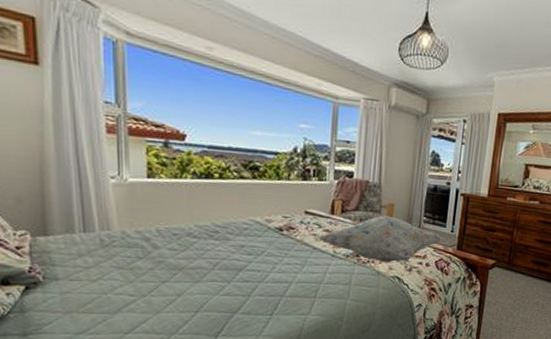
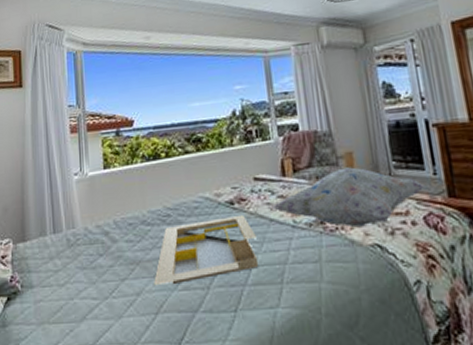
serving tray: none [196,240,299,291] -> present [154,214,259,286]

